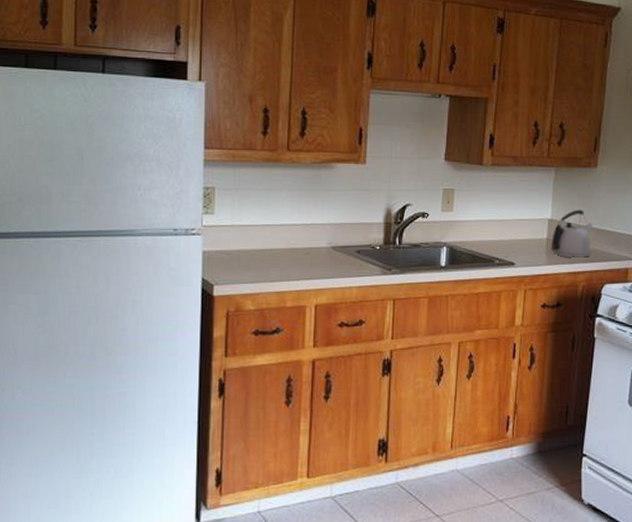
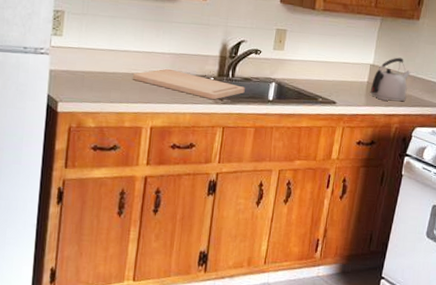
cutting board: none [291,241,414,271] -> present [132,69,245,100]

